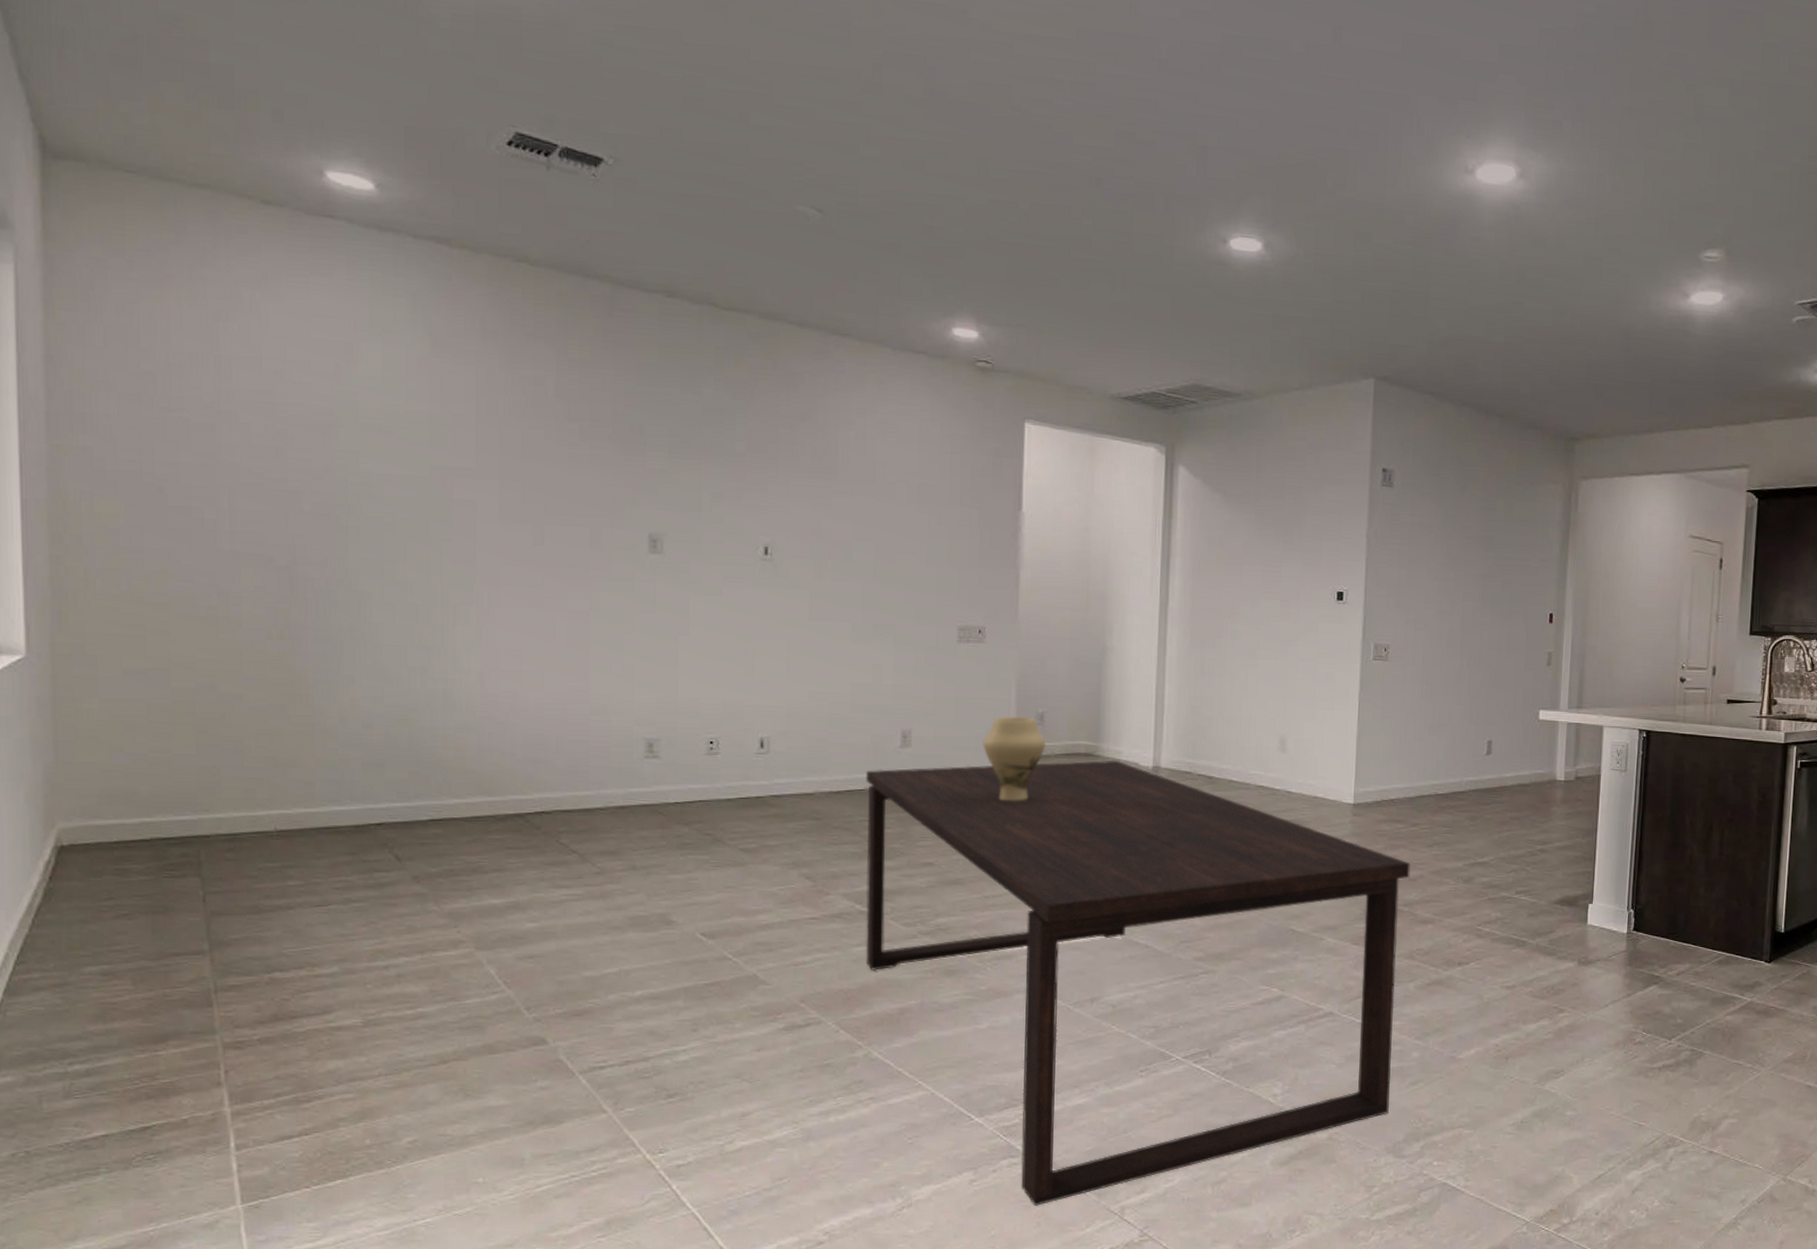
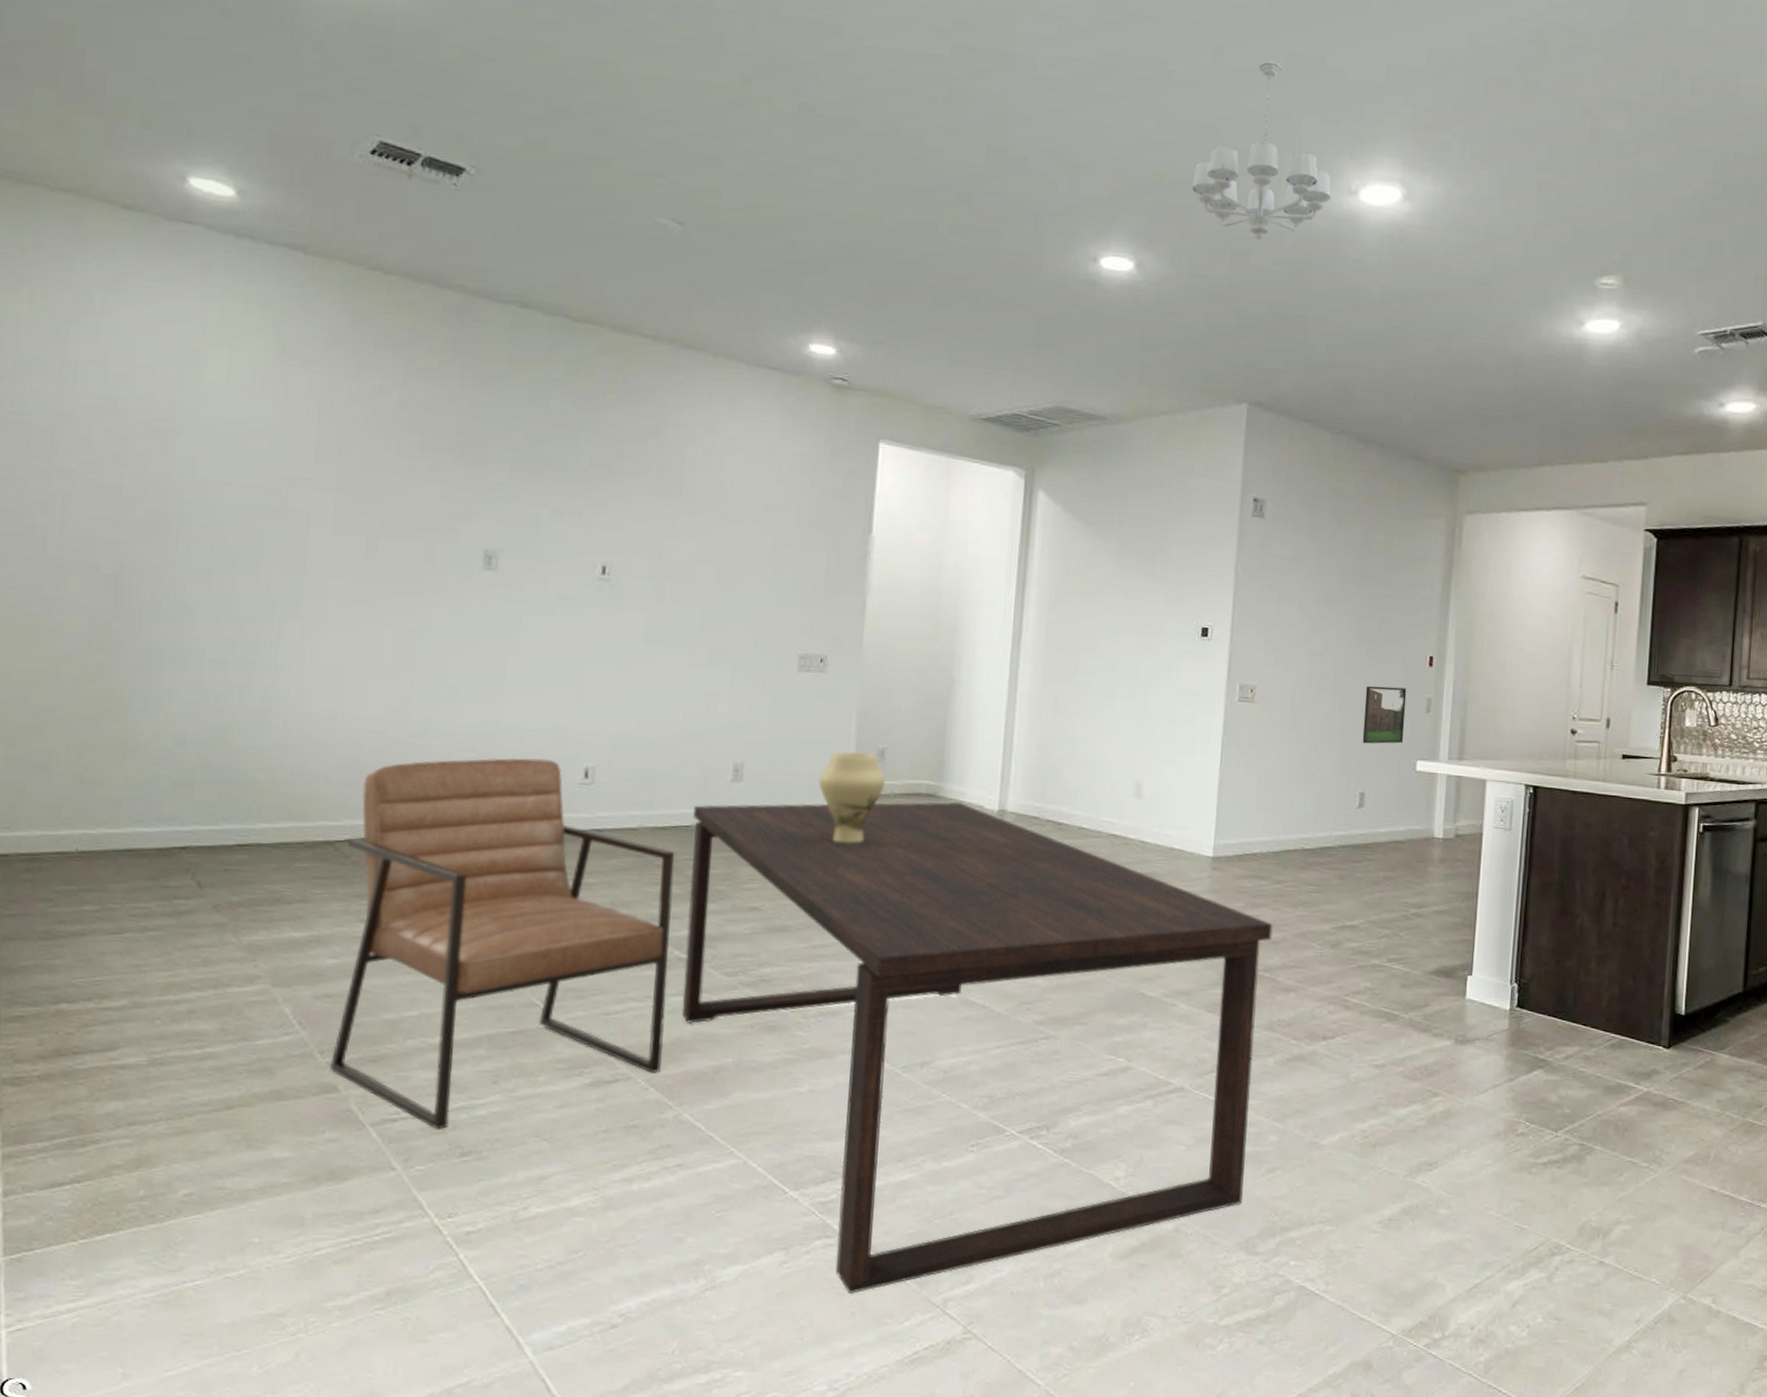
chair: none [537,730,852,1075] -> present [330,757,675,1130]
chandelier: none [1316,42,1449,220] -> present [1192,61,1331,240]
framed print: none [1488,642,1529,696] -> present [1362,685,1407,744]

